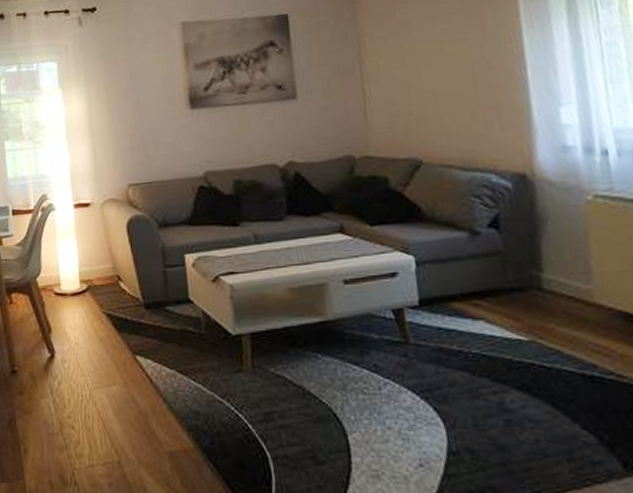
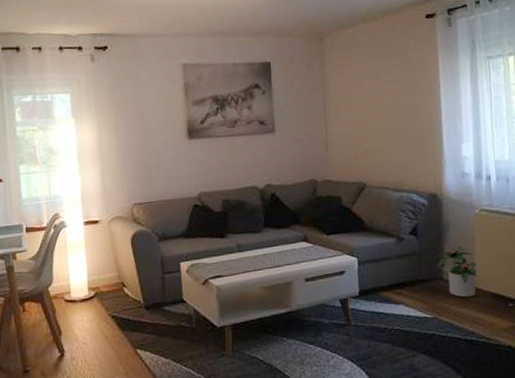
potted plant: none [531,244,598,316] -> present [437,245,479,298]

